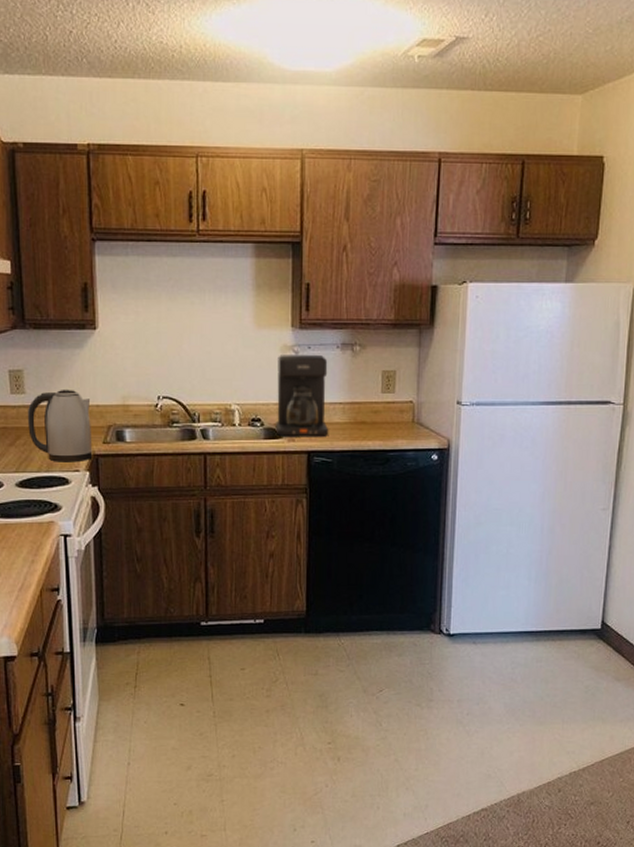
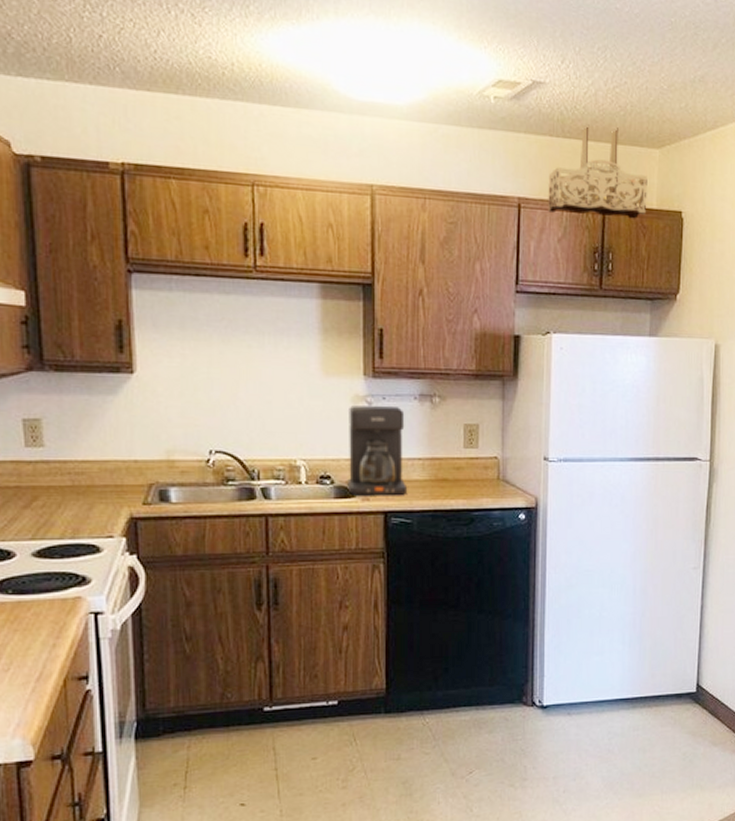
kettle: present [27,389,93,462] -> none [46,441,130,527]
decorative basket: none [468,76,569,167] -> present [548,124,648,219]

